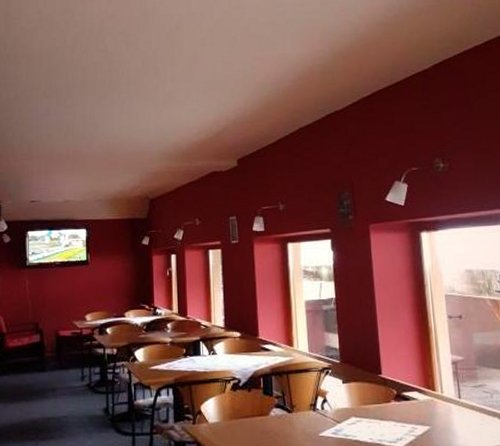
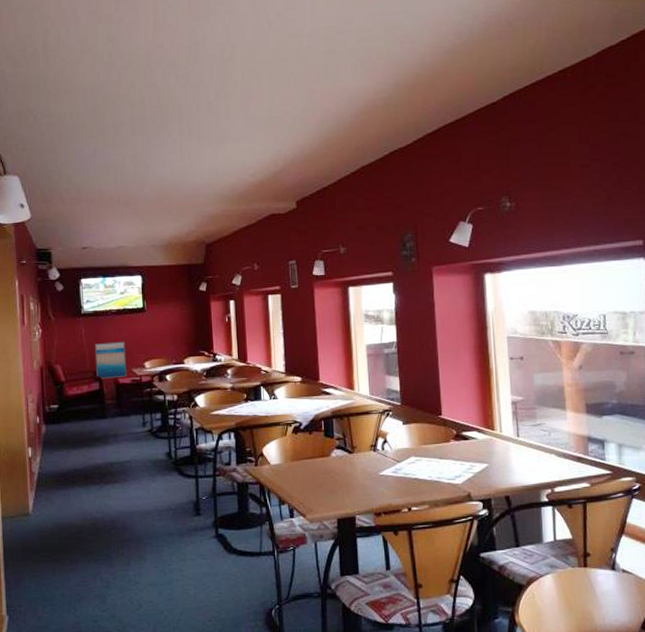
wall art: none [37,293,68,331] -> present [94,341,127,379]

